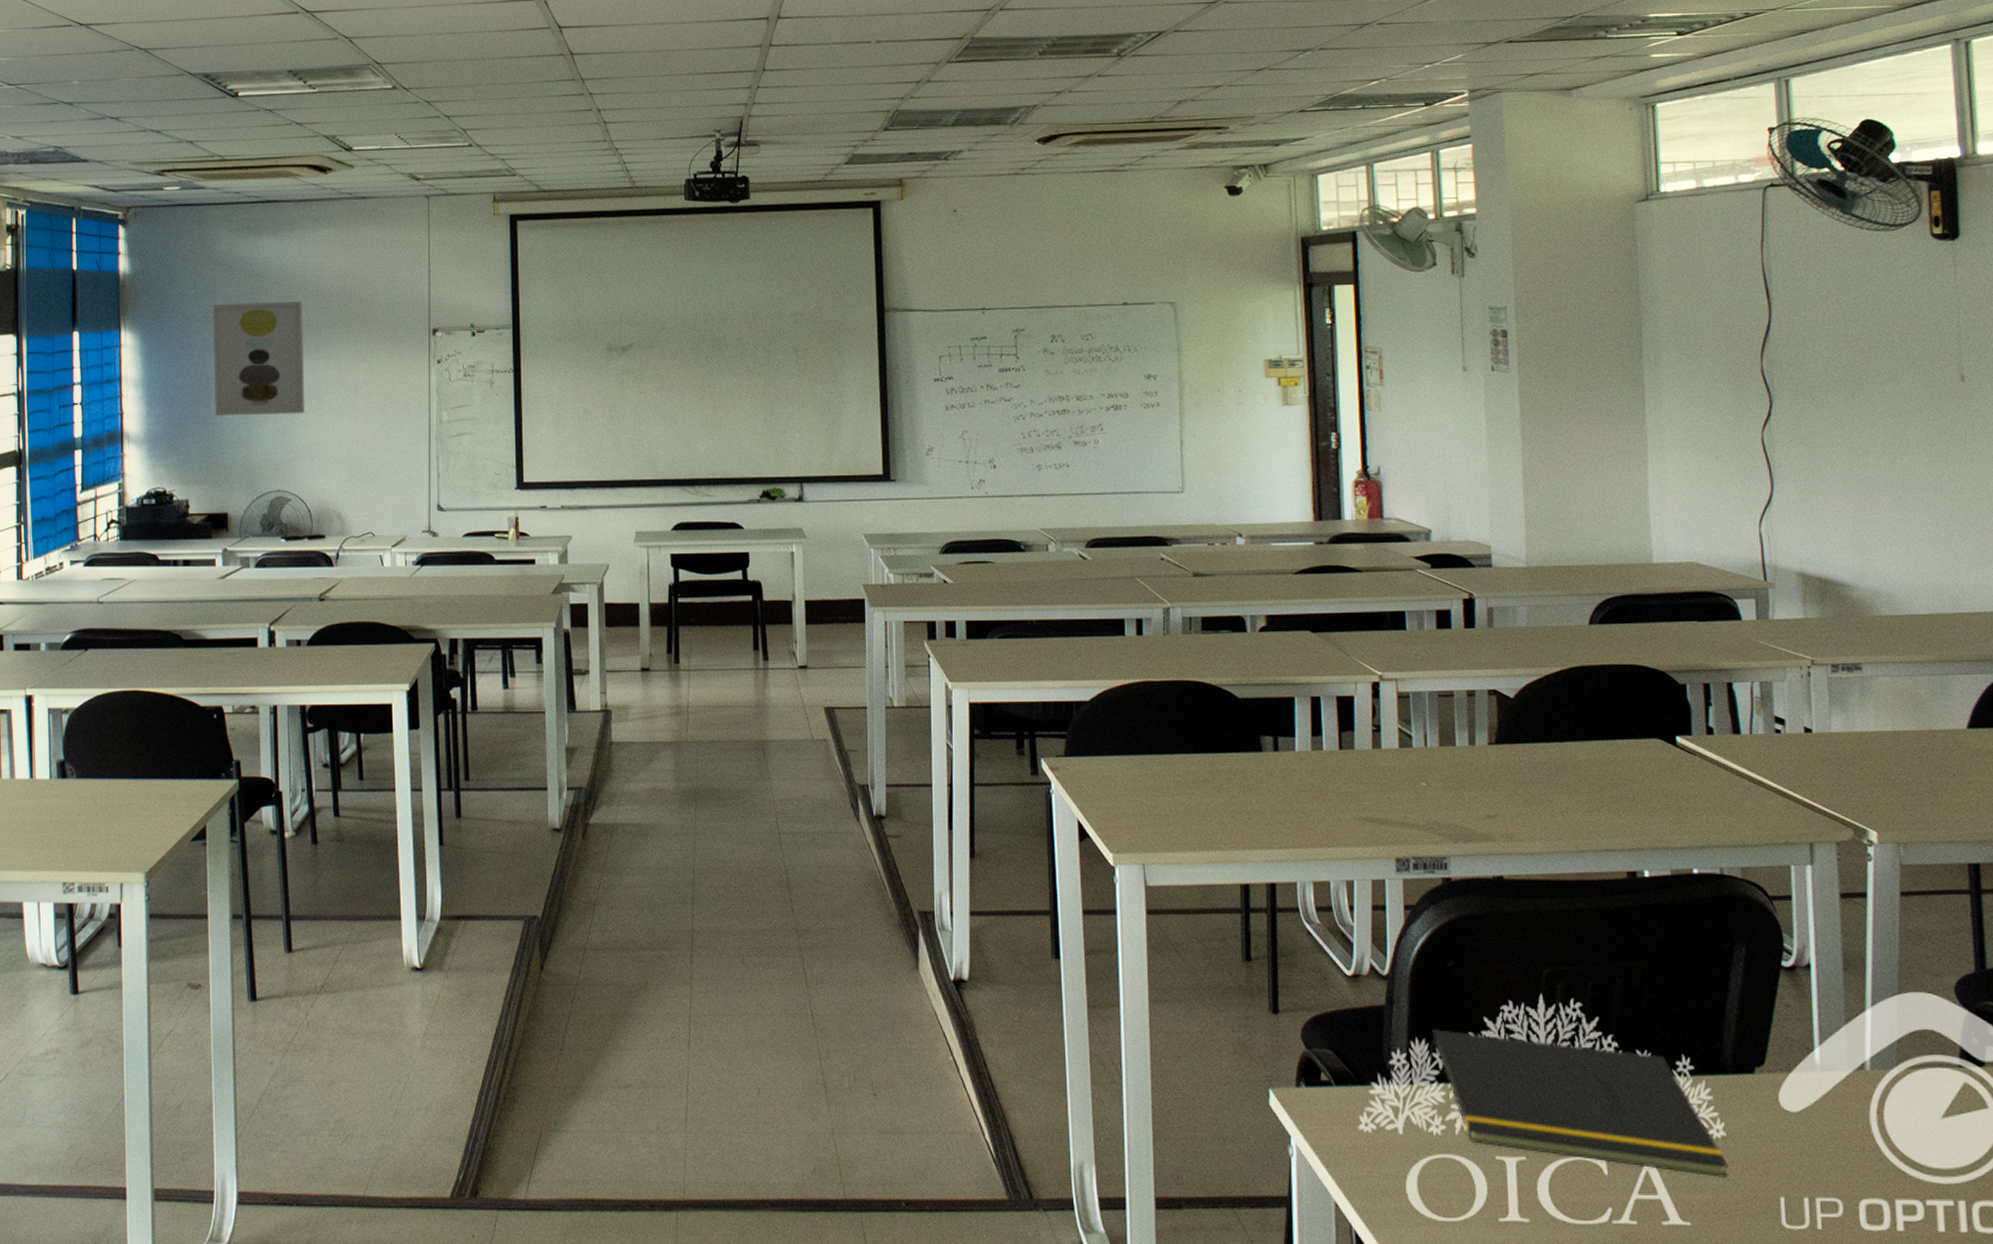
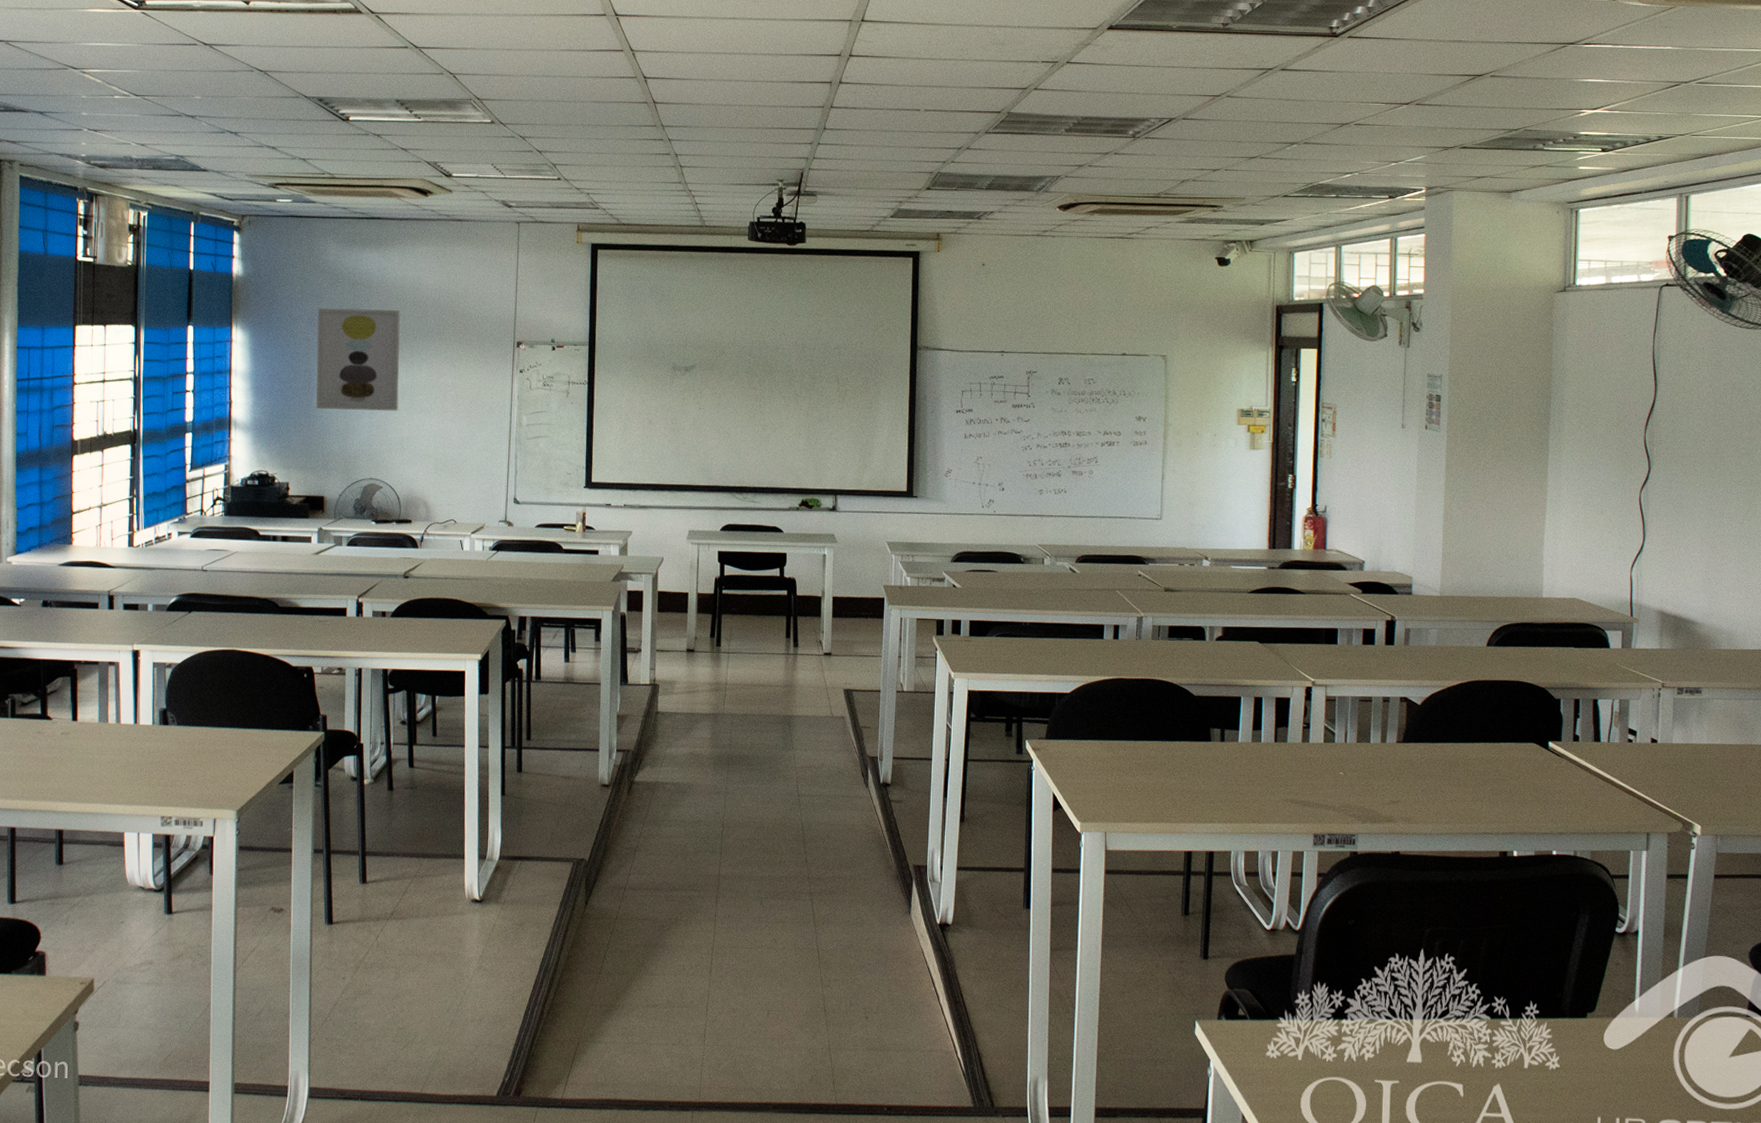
notepad: present [1429,1029,1729,1179] -> none [1328,975,1559,1102]

